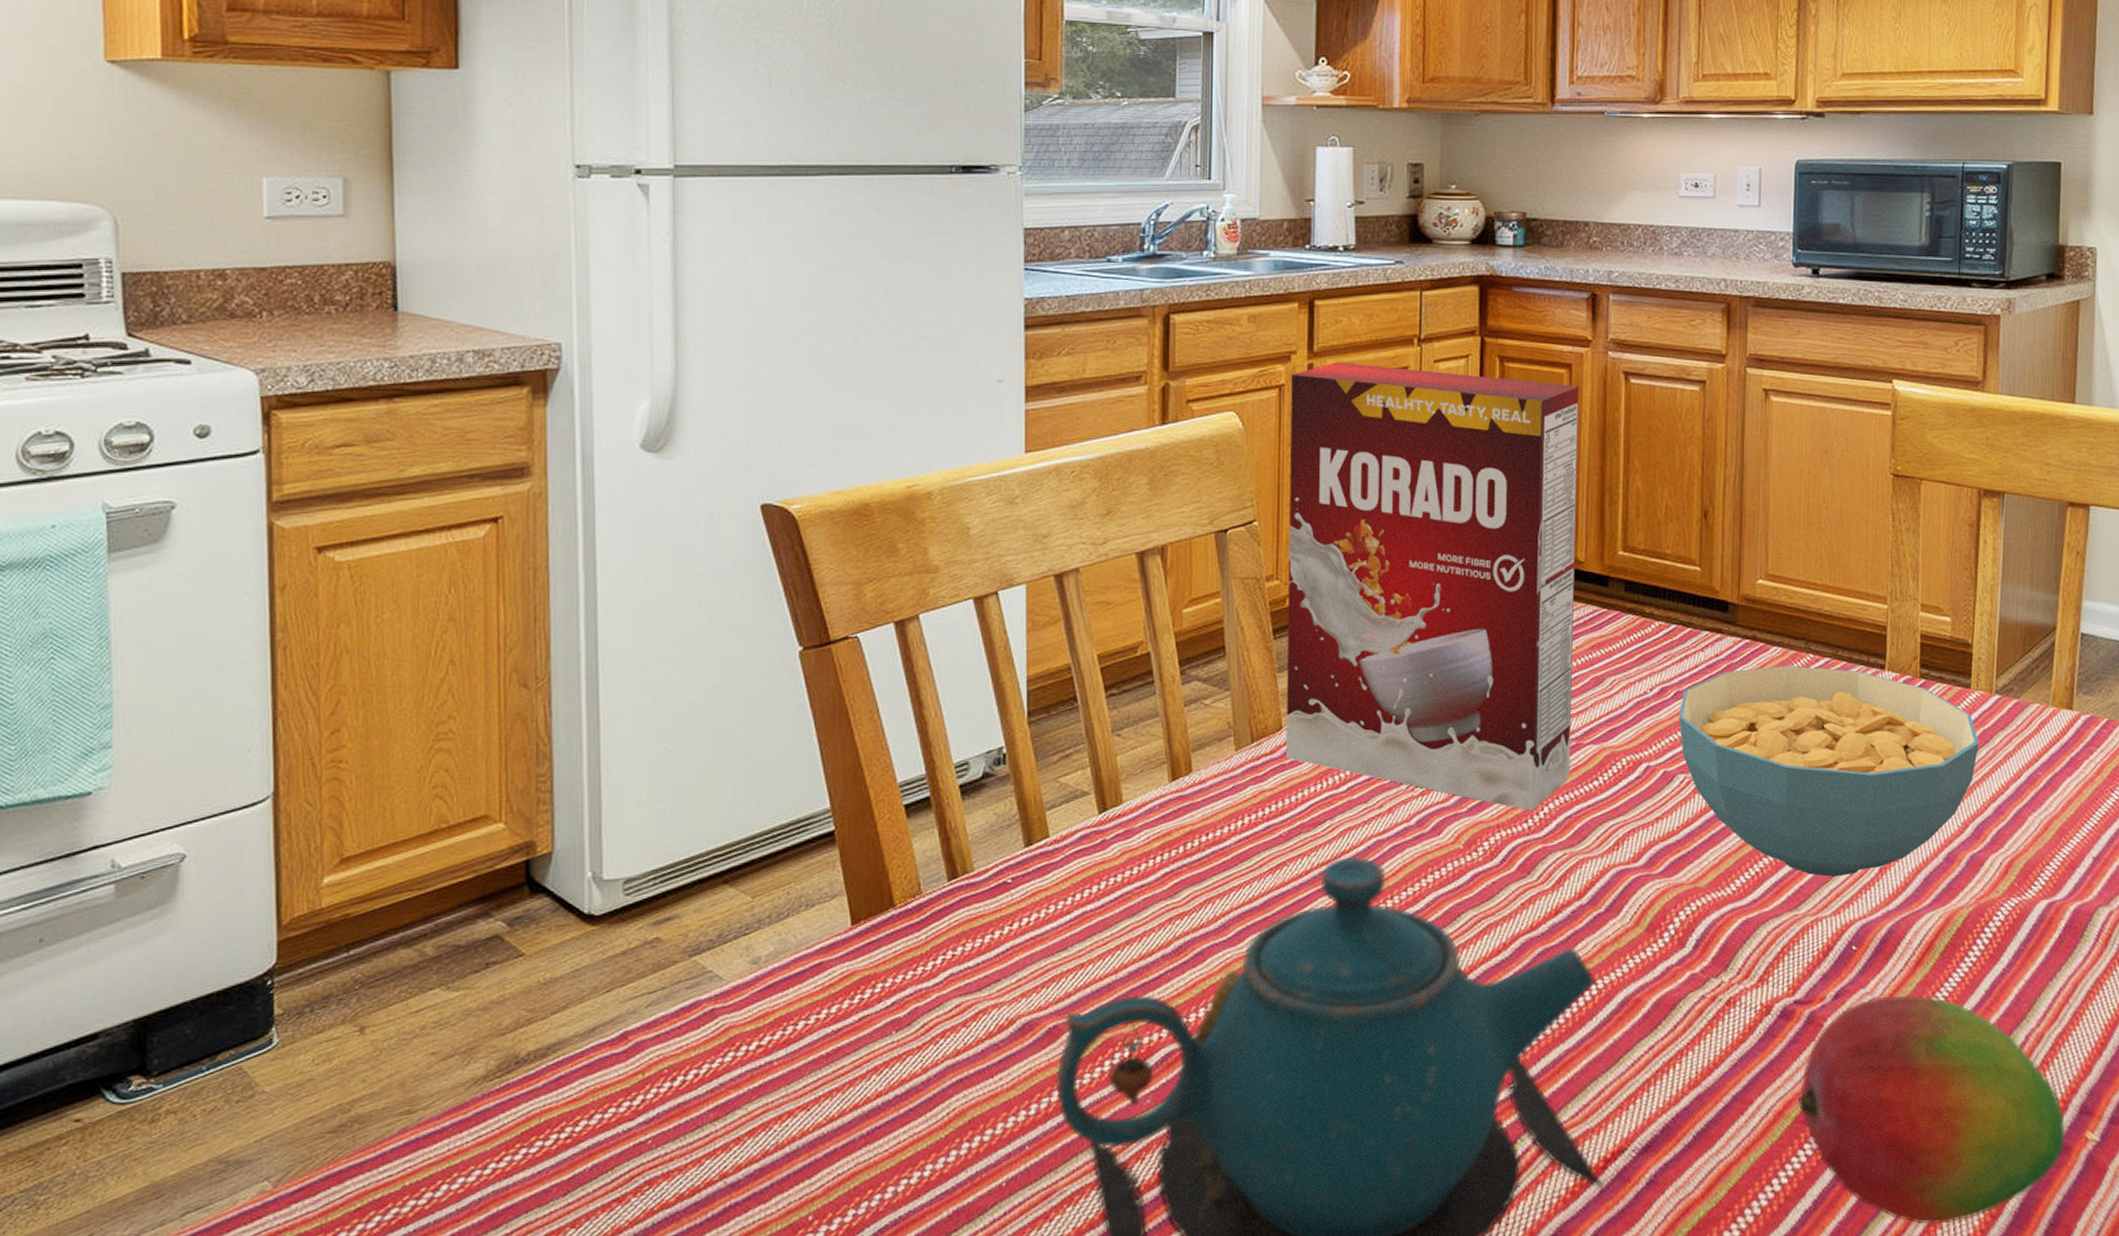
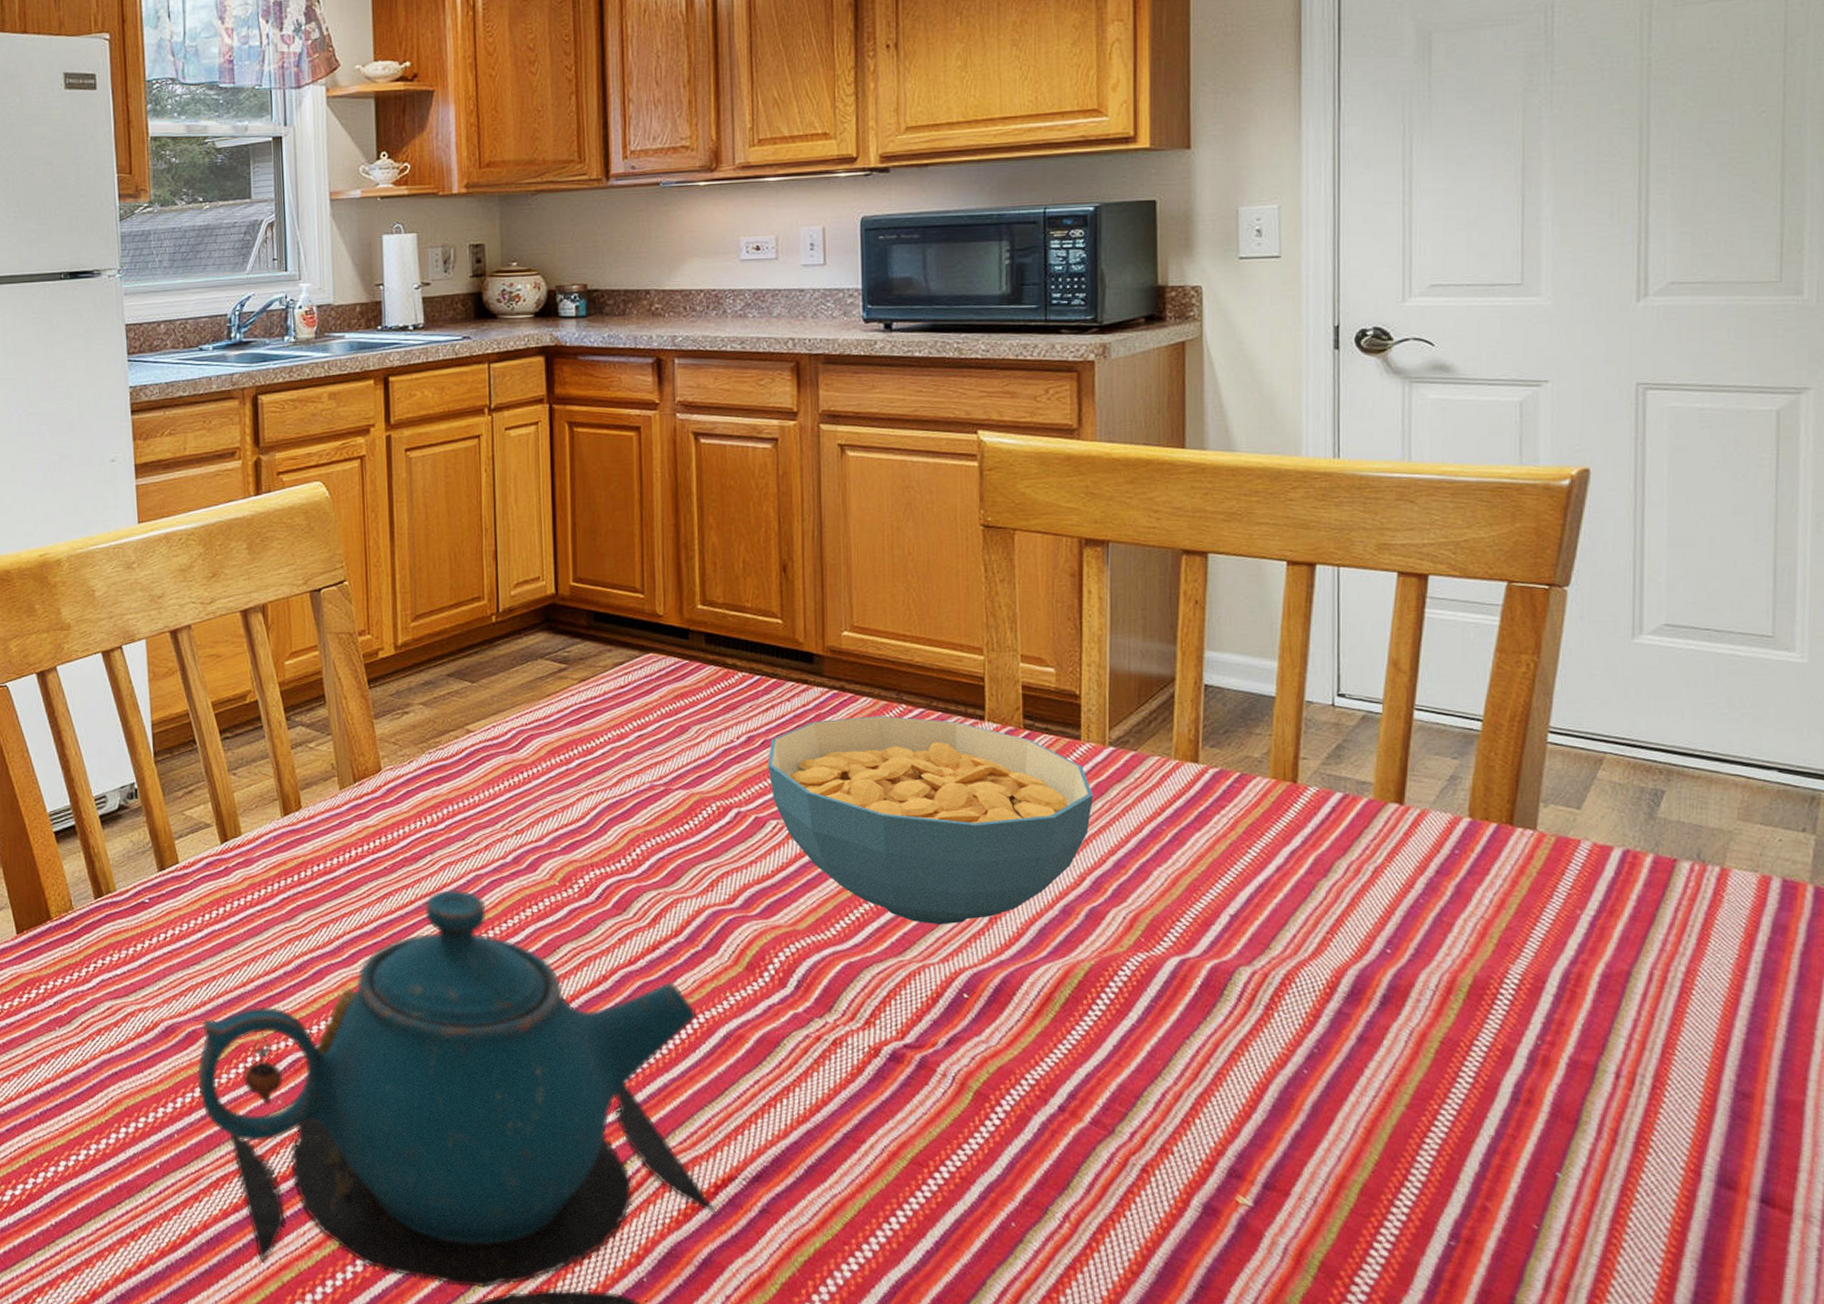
cereal box: present [1286,362,1579,811] -> none [371,433,660,852]
fruit: present [1797,995,2066,1225] -> none [913,1045,1212,1276]

